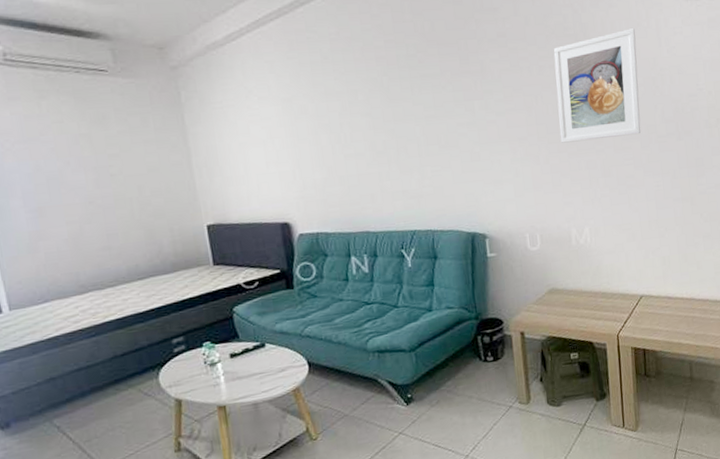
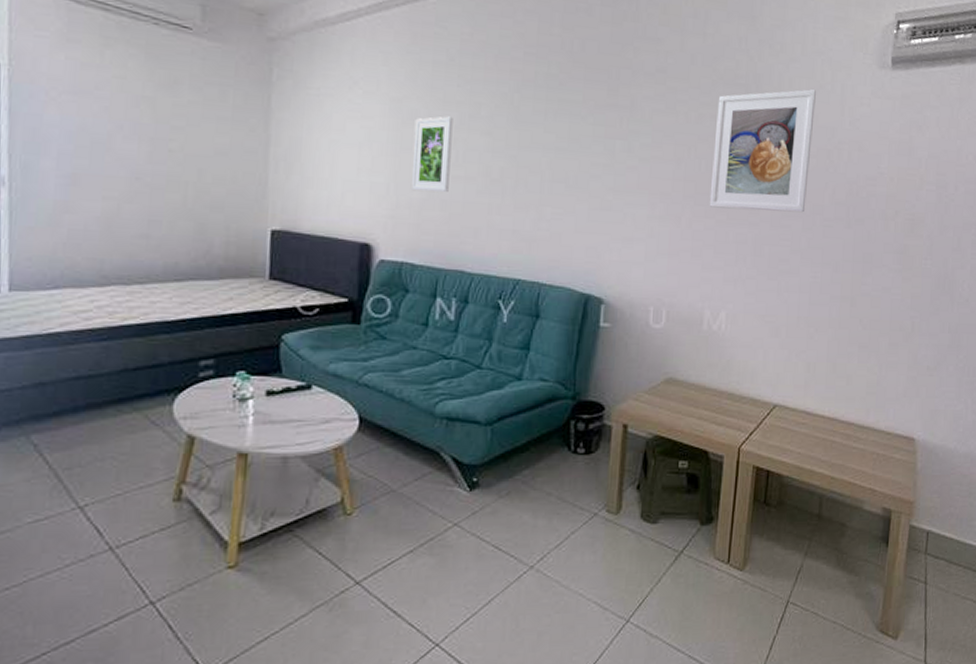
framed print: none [305,106,344,173] -> present [412,116,453,192]

